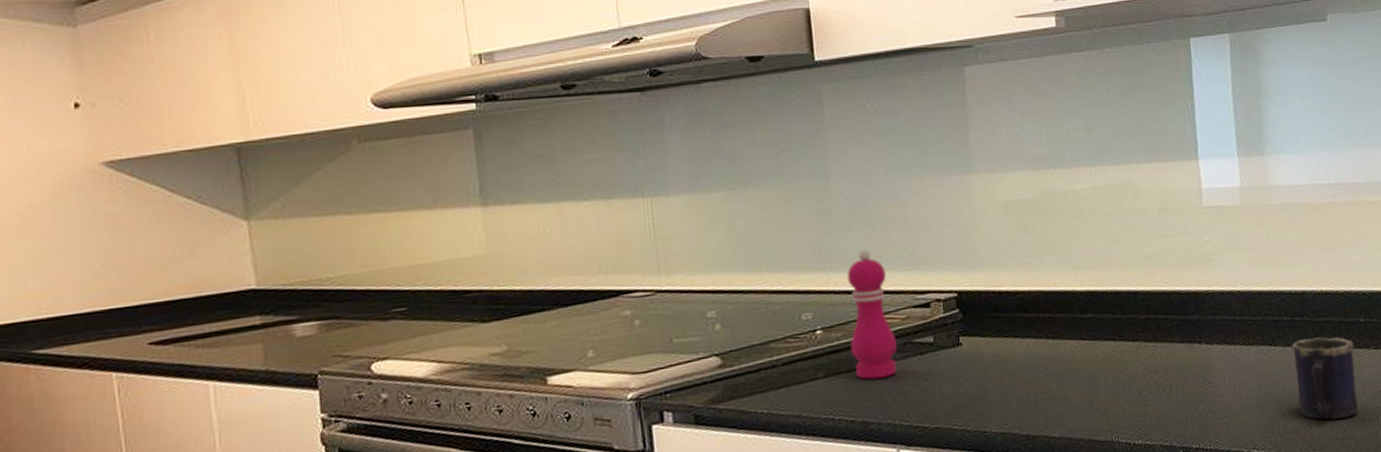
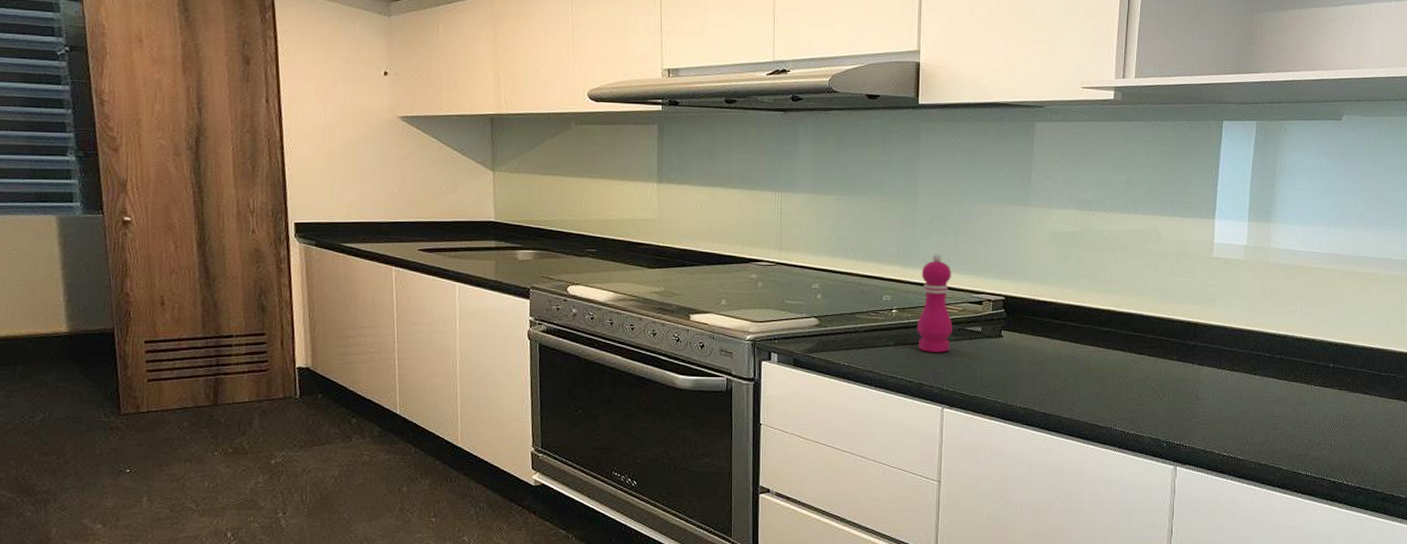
mug: present [1291,337,1359,420] -> none [1267,373,1321,440]

